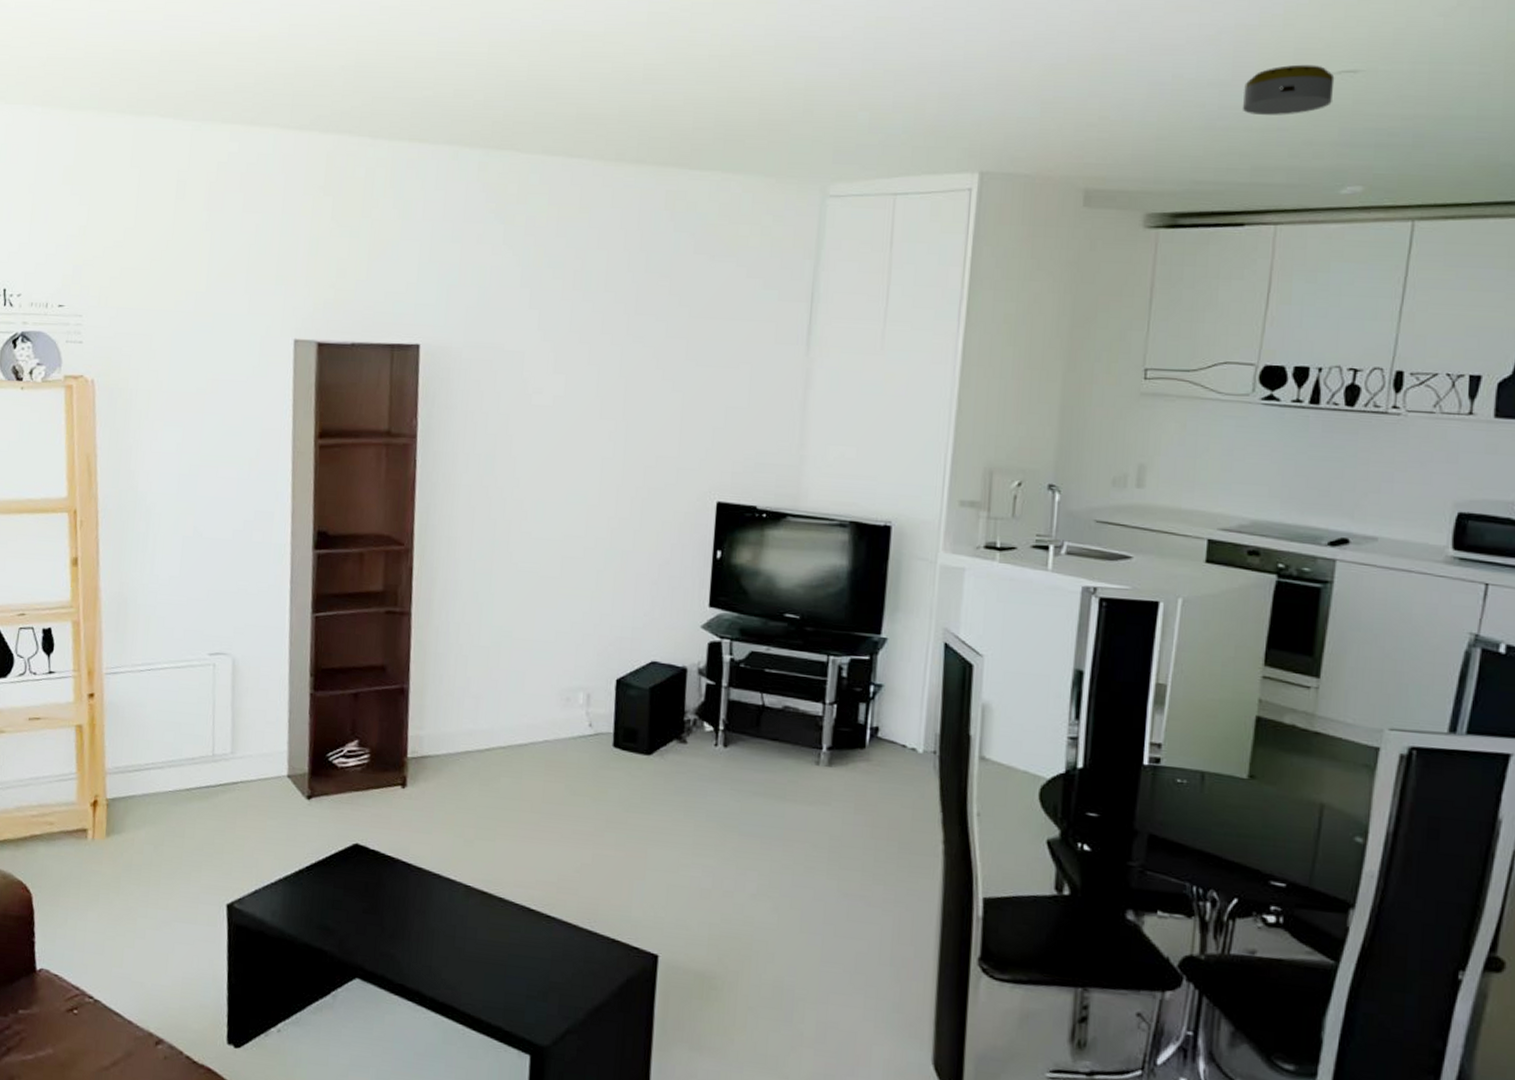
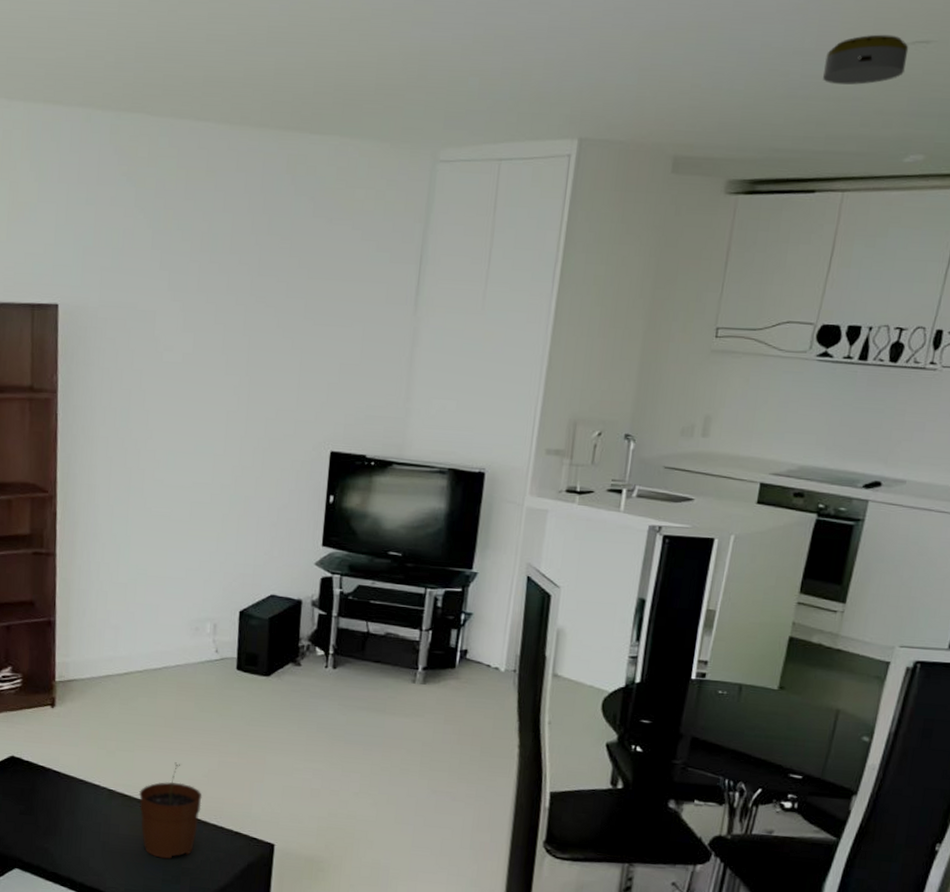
plant pot: none [499,854,574,971] -> present [138,762,202,859]

